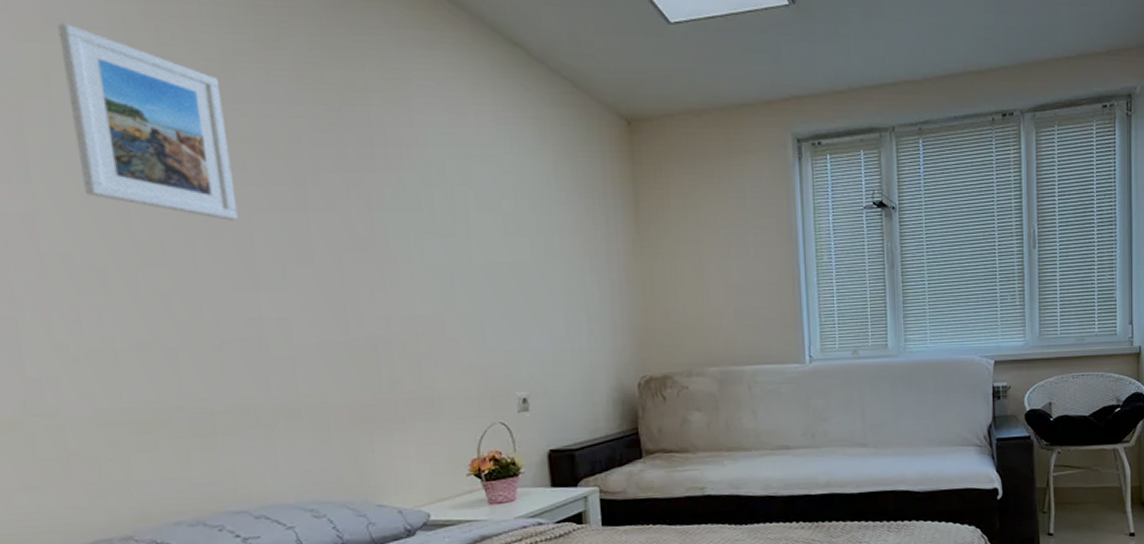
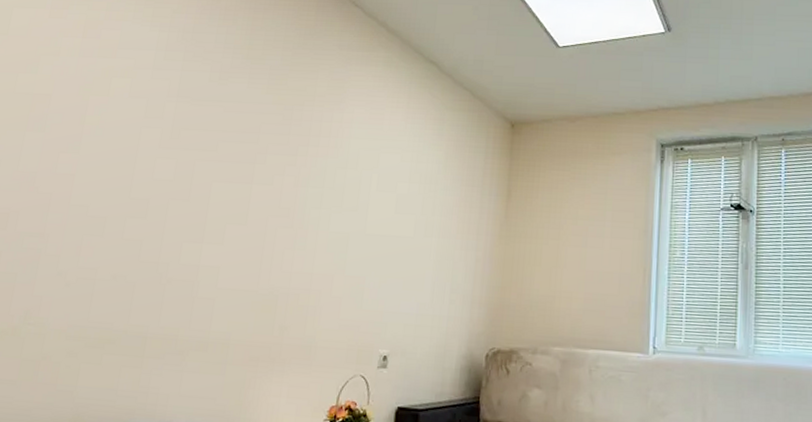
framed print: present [57,23,239,221] -> none [109,46,215,188]

